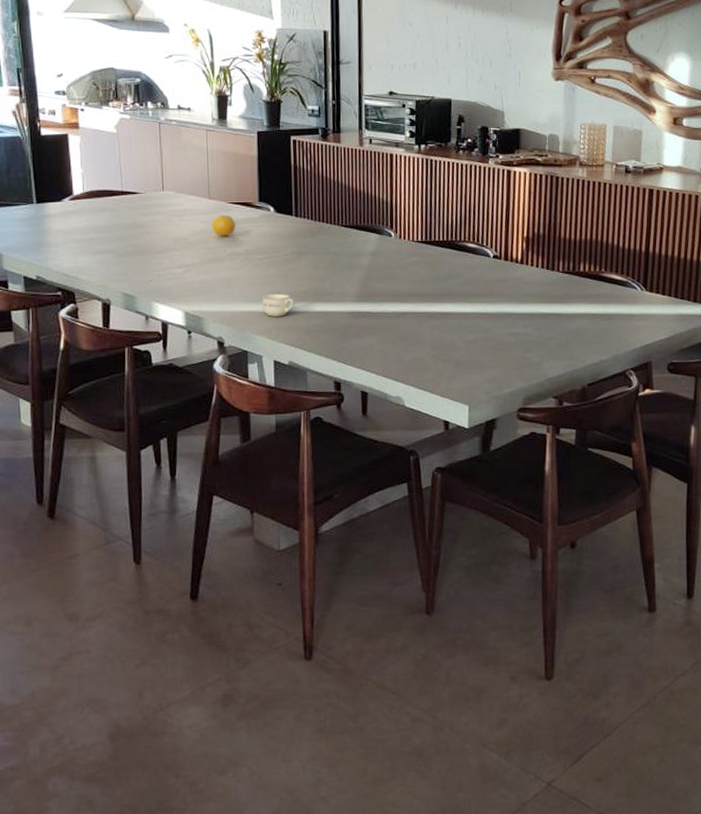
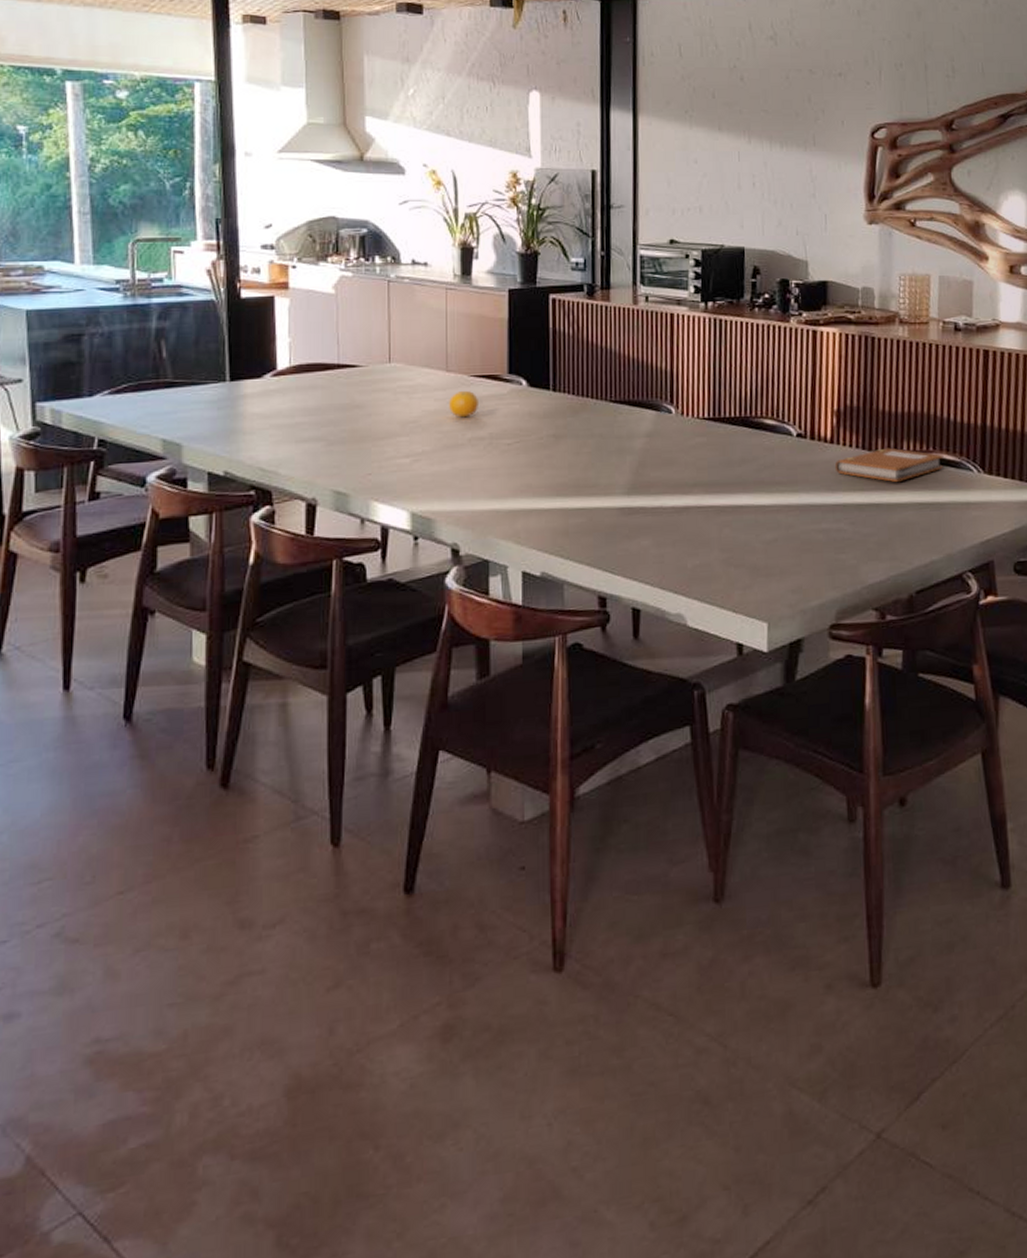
cup: present [262,293,295,317] -> none [510,486,550,516]
notebook: none [524,268,613,296] -> present [834,447,944,482]

